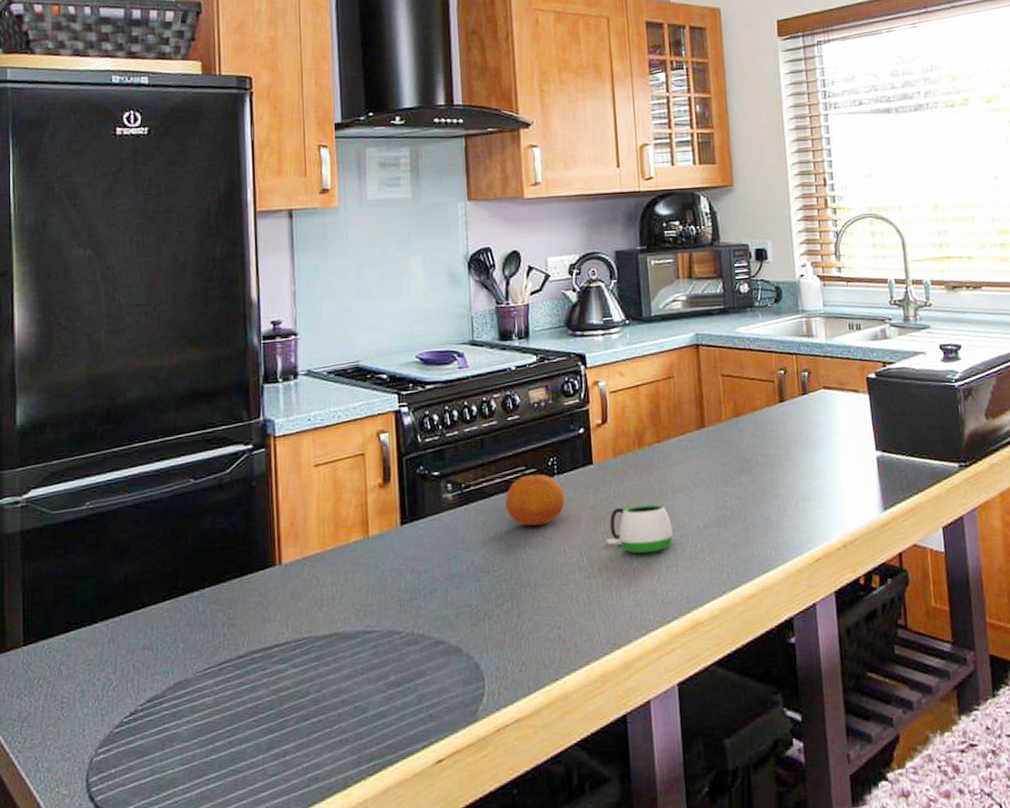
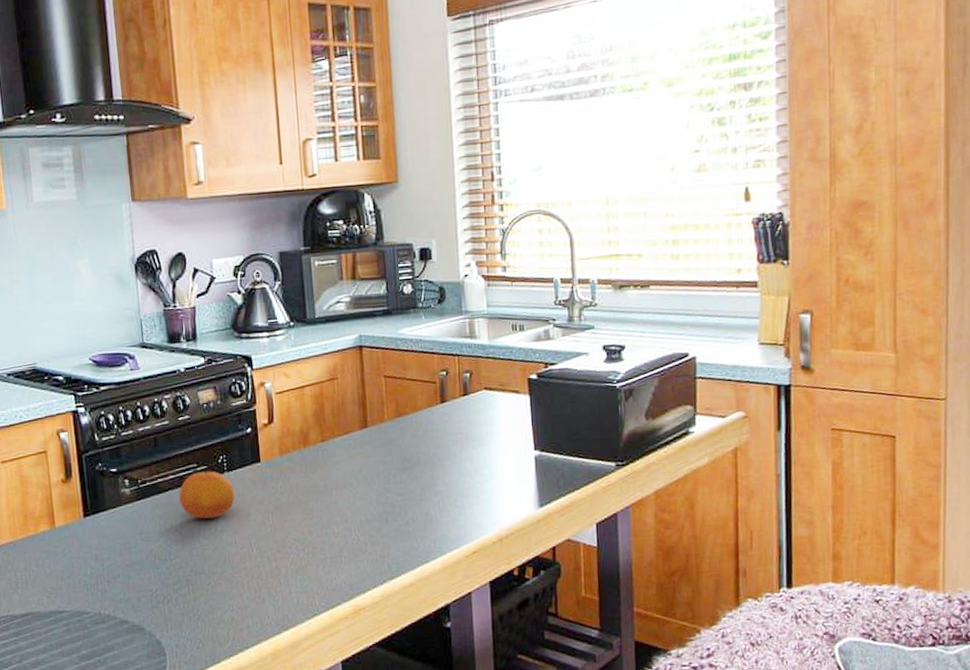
mug: present [606,504,673,554] -> none [274,500,337,545]

